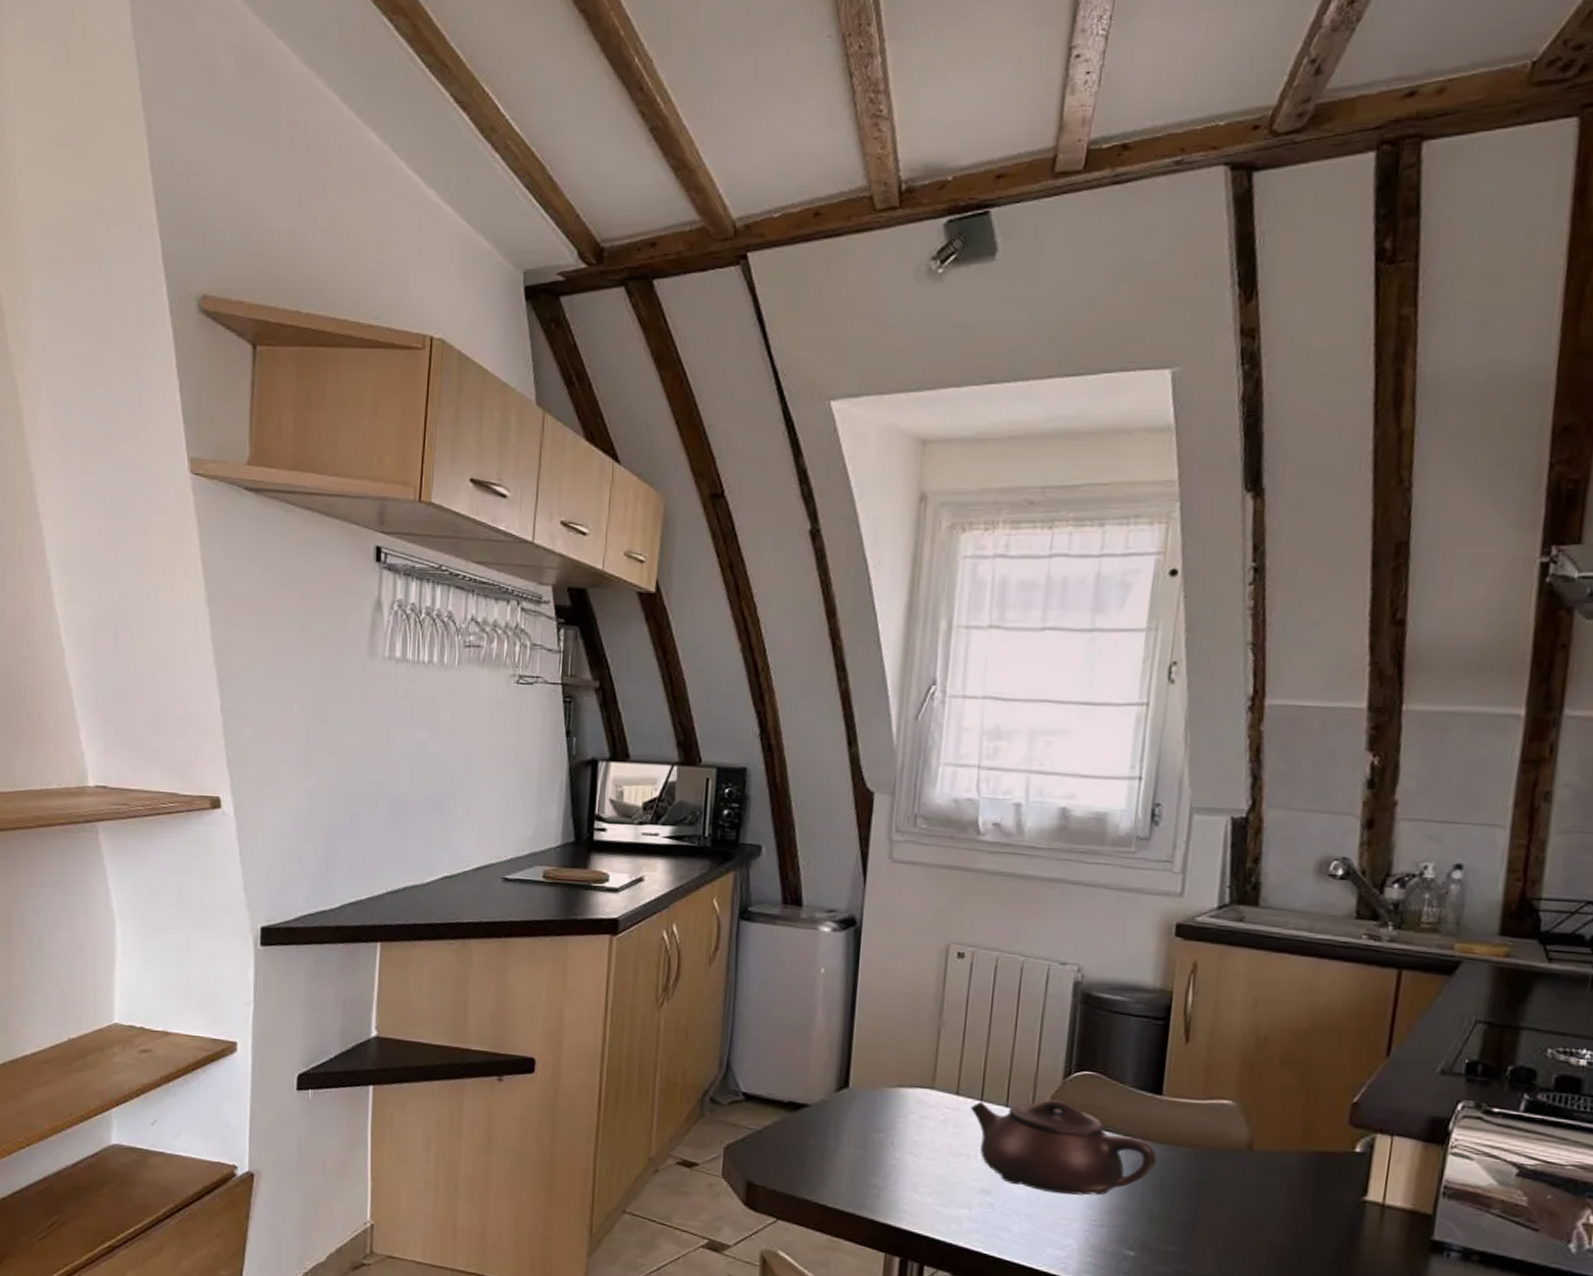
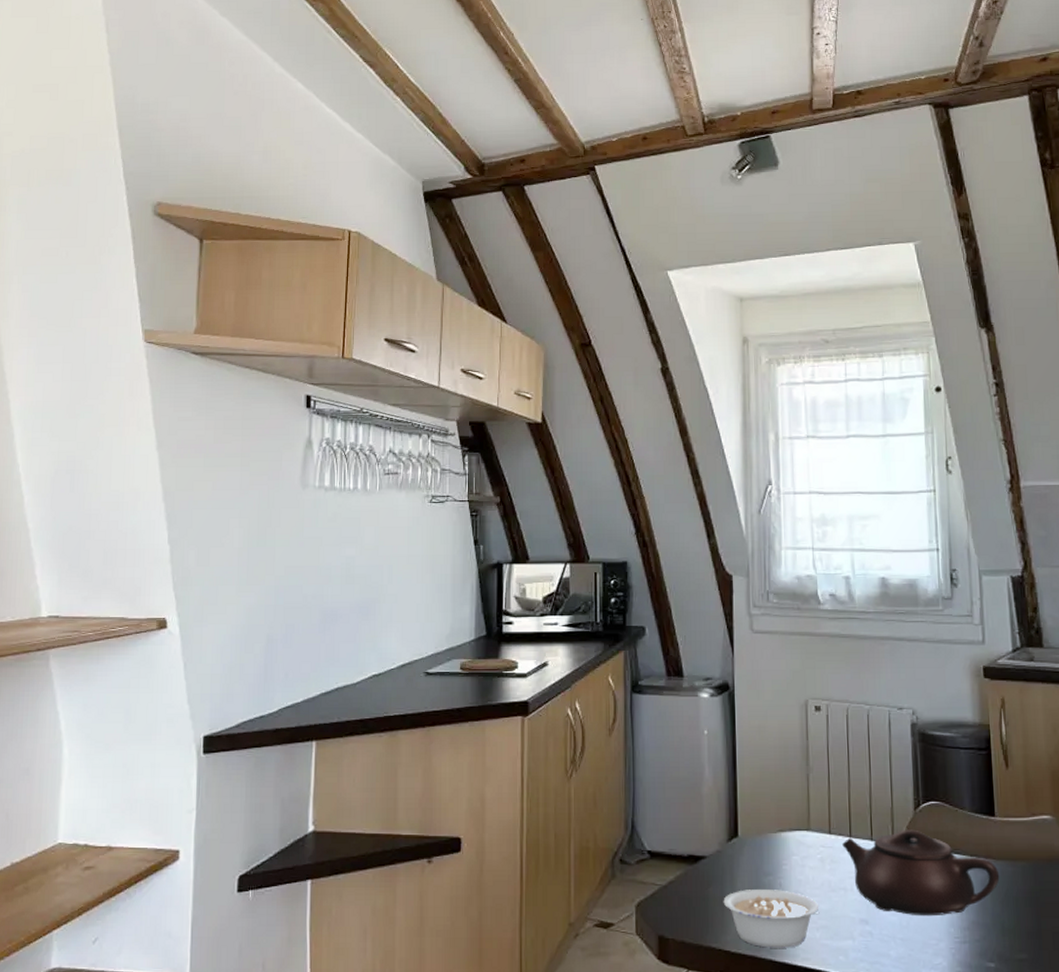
legume: none [824,1144,935,1210] -> present [723,890,820,948]

